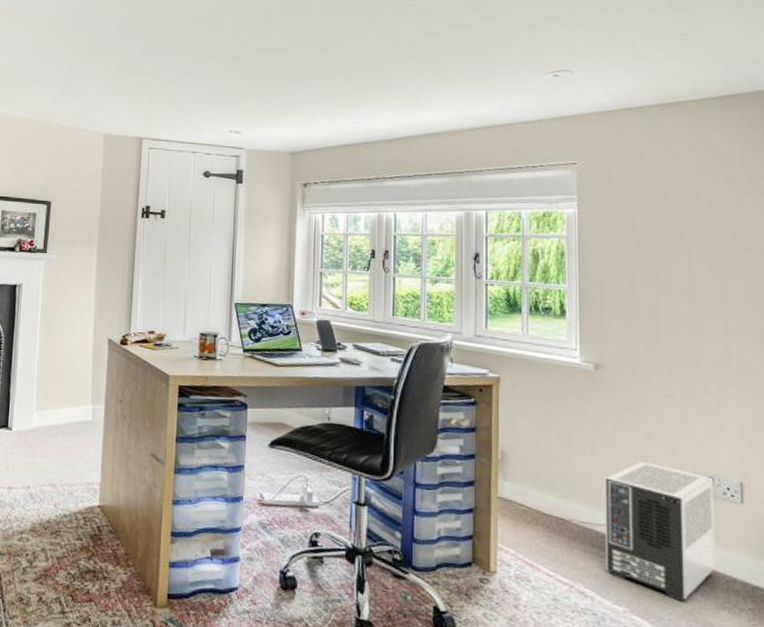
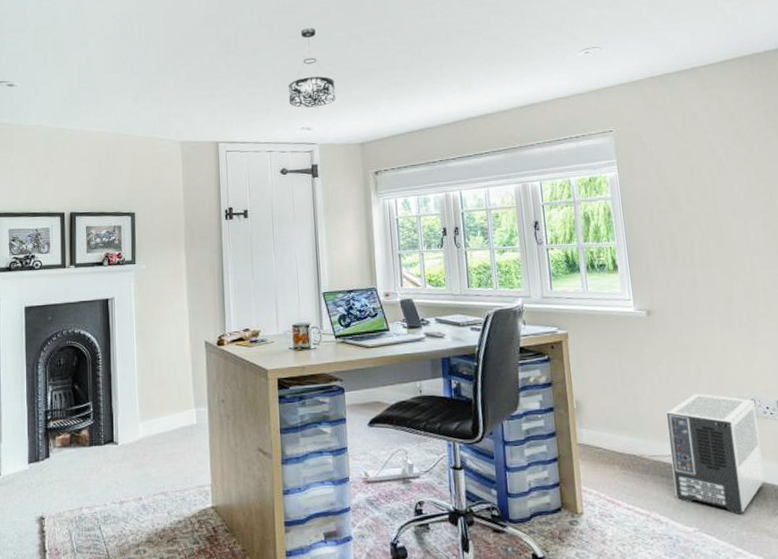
pendant light: none [219,28,271,111] -> present [288,28,336,108]

